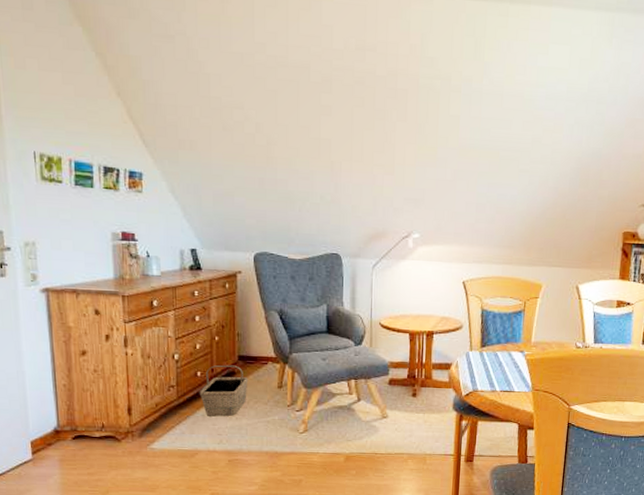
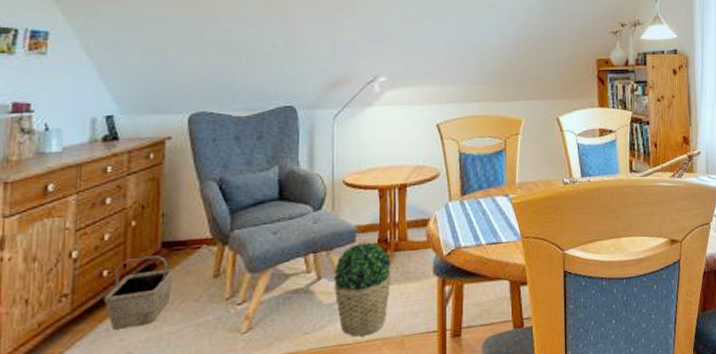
potted plant: none [370,376,419,449] -> present [334,241,392,337]

